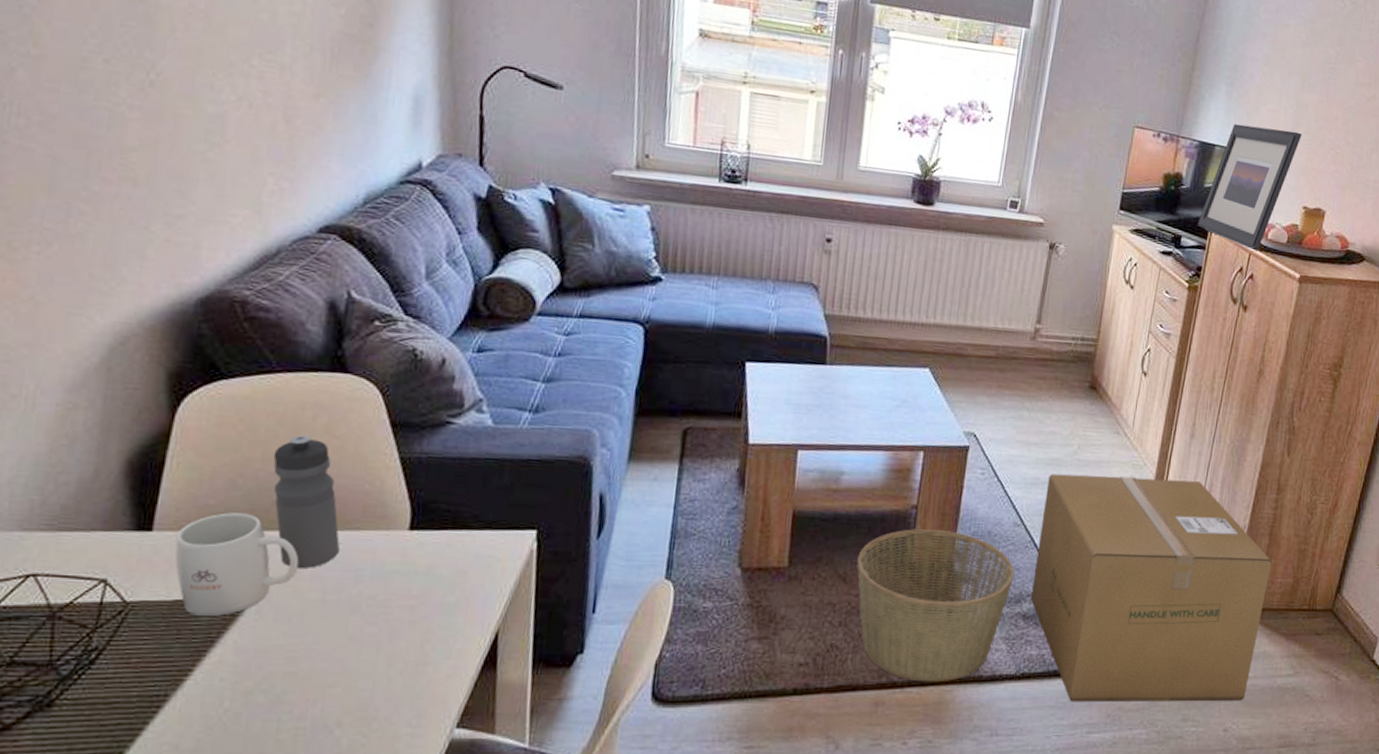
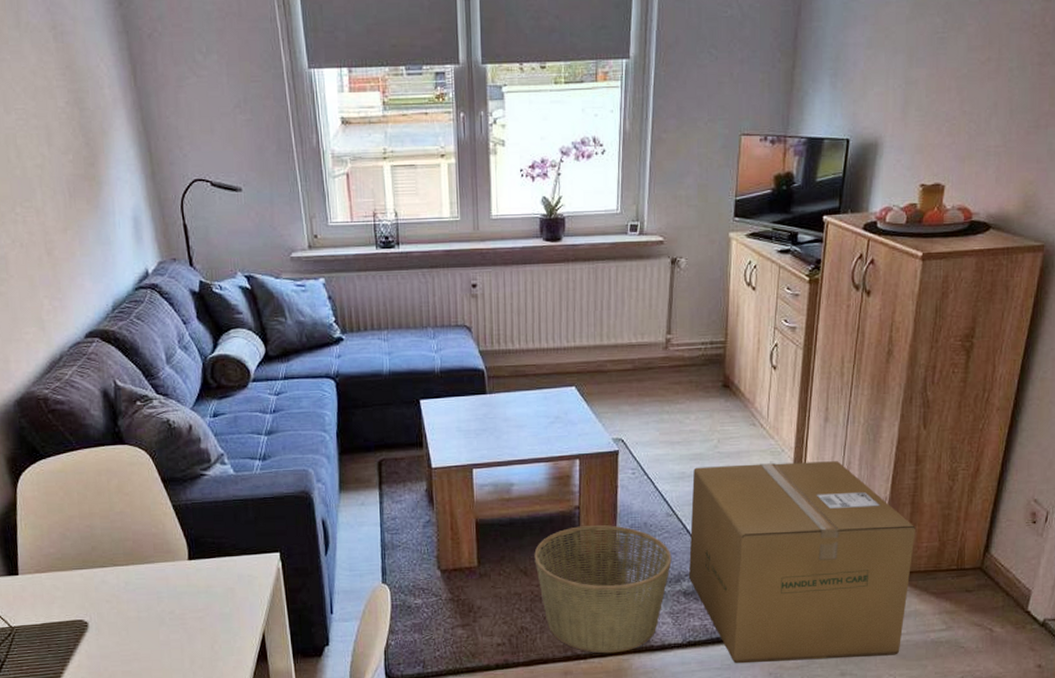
mug: present [174,512,300,616] -> none [34,557,118,634]
water bottle: present [273,435,340,568] -> none [86,495,143,594]
picture frame: present [1197,123,1302,251] -> none [812,110,914,236]

